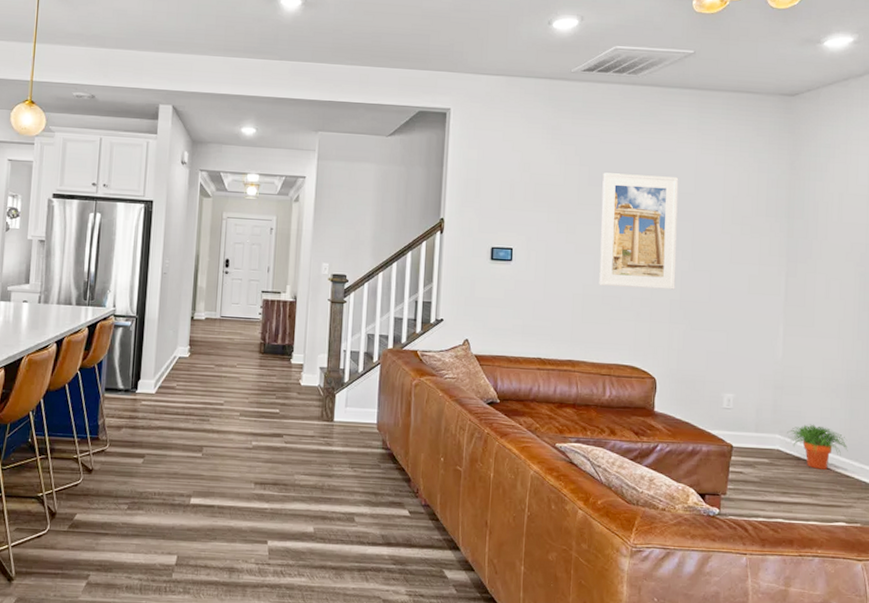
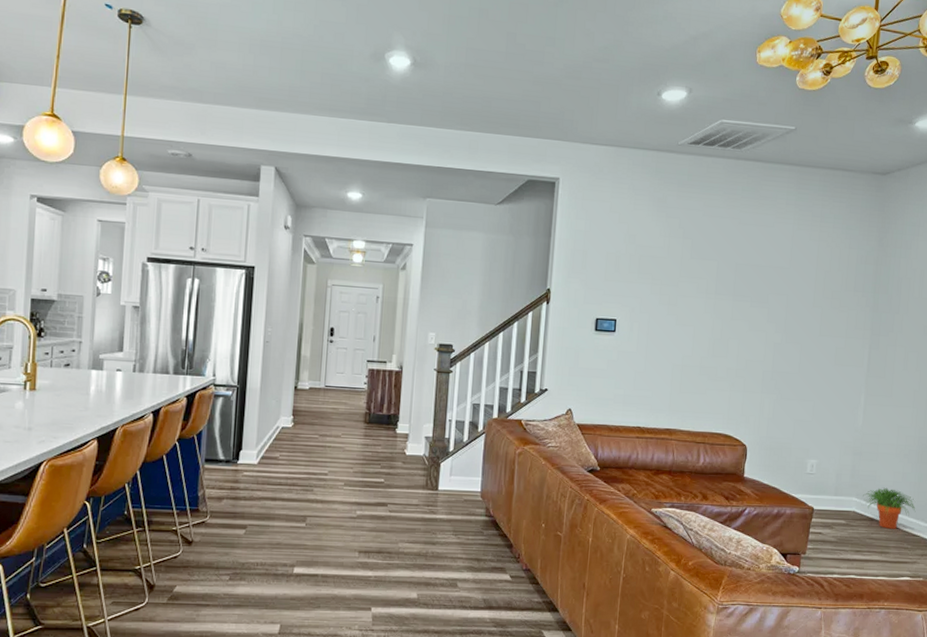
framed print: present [599,172,679,290] -> none [697,246,776,361]

